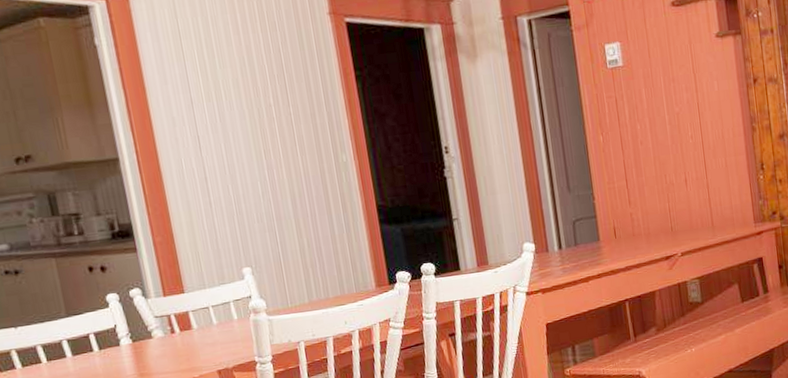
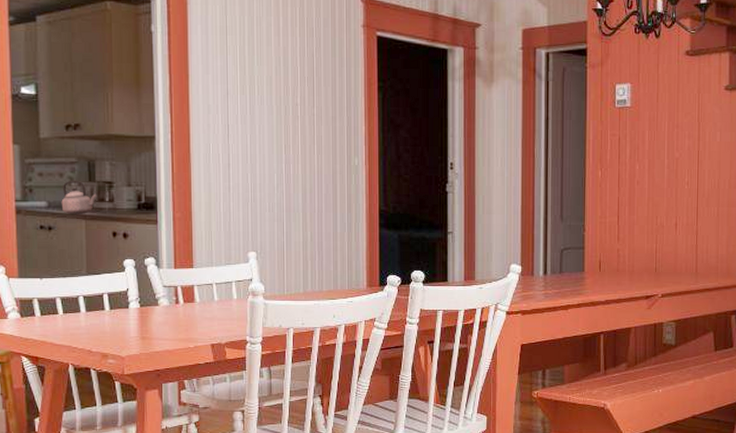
teapot: none [23,216,65,255] -> present [61,180,97,215]

